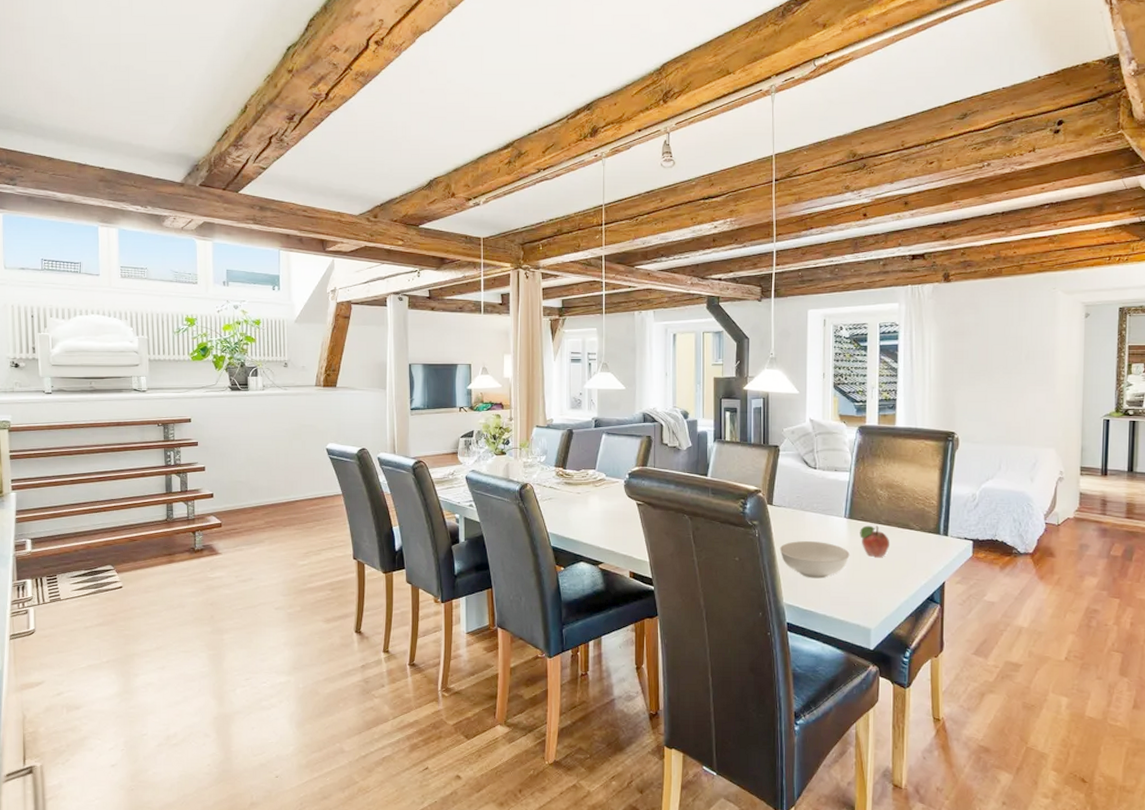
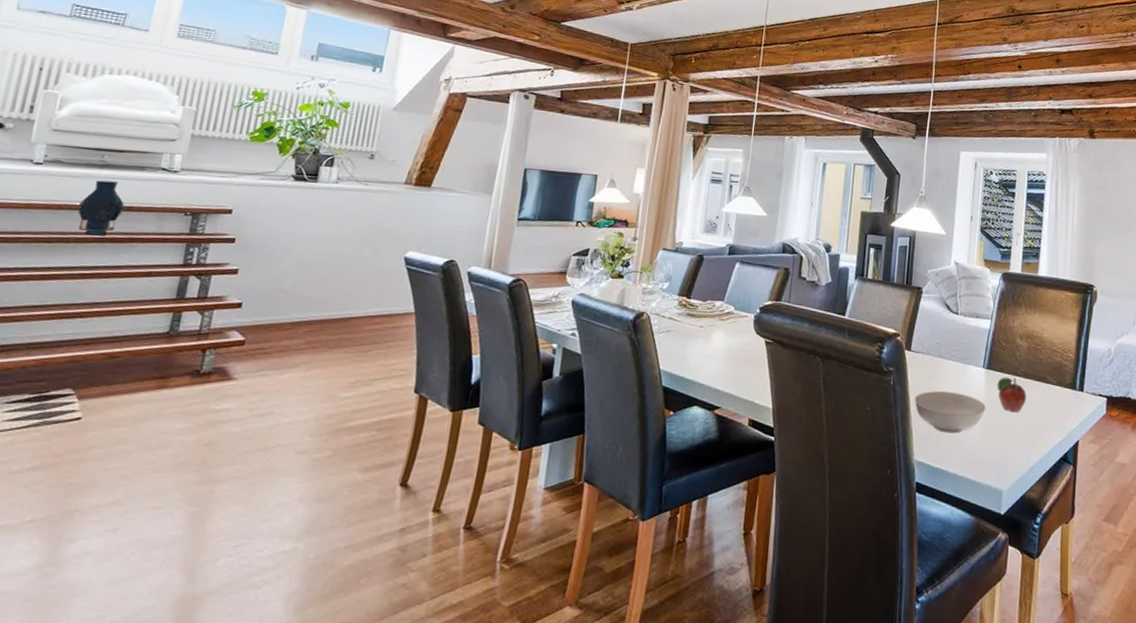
vase: none [83,403,115,447] -> present [77,180,125,236]

